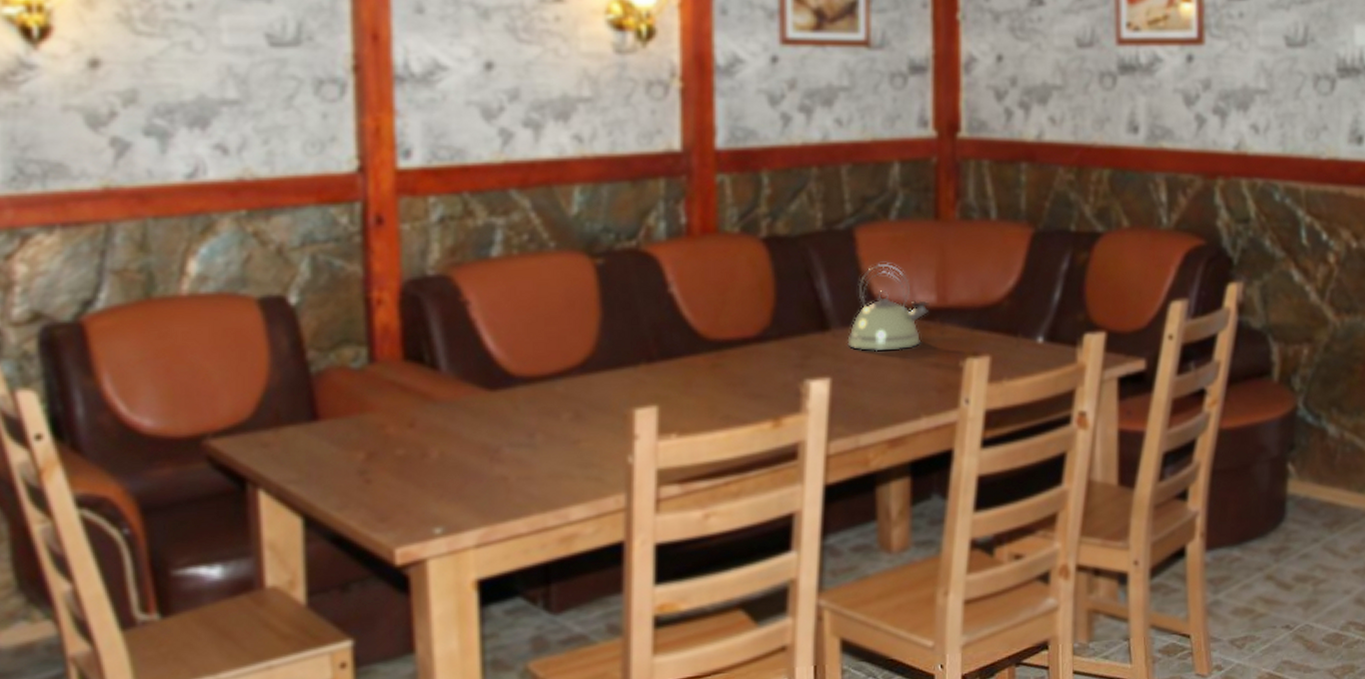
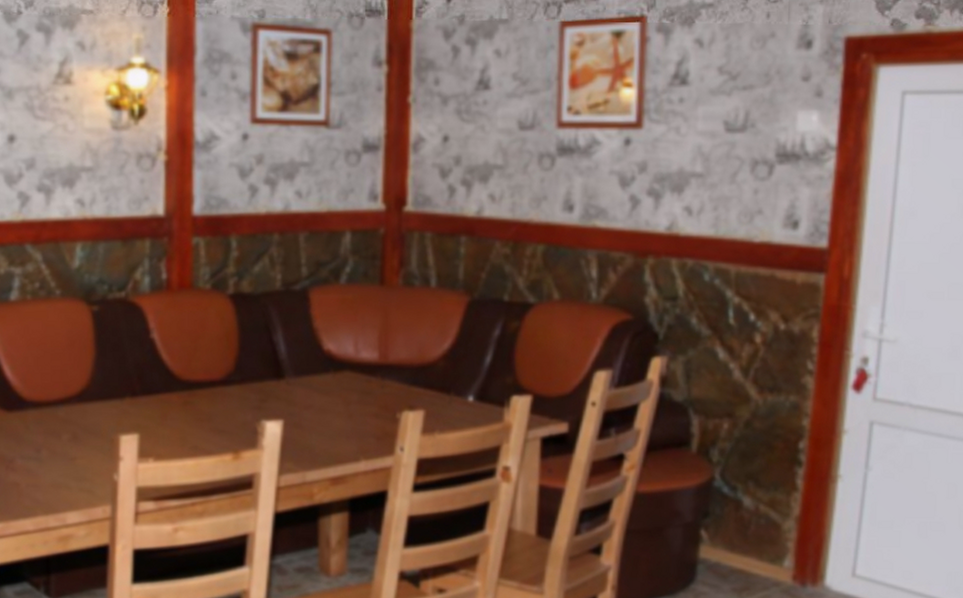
kettle: present [847,263,929,352] -> none [299,321,372,400]

